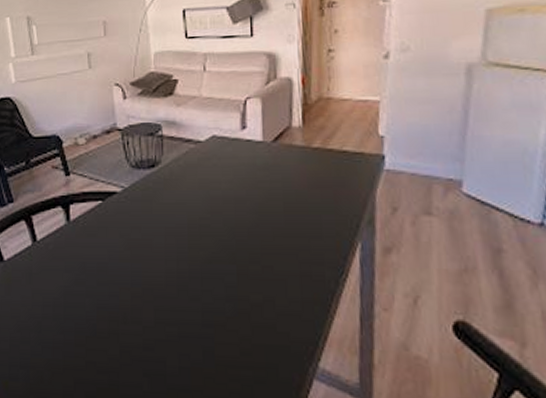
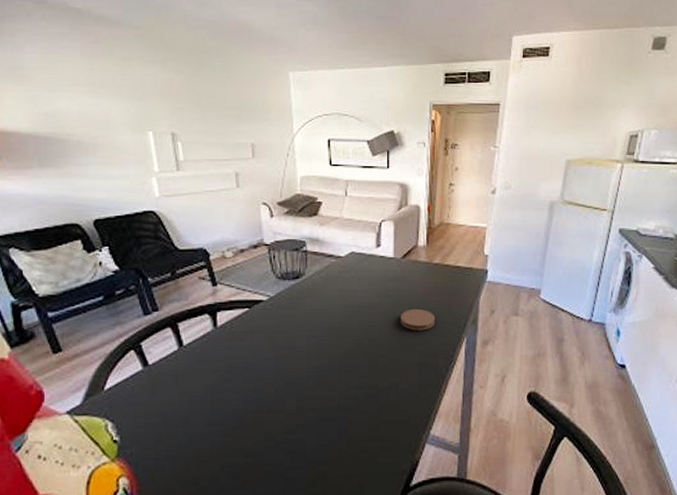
coaster: none [274,203,319,232] -> present [401,308,436,331]

